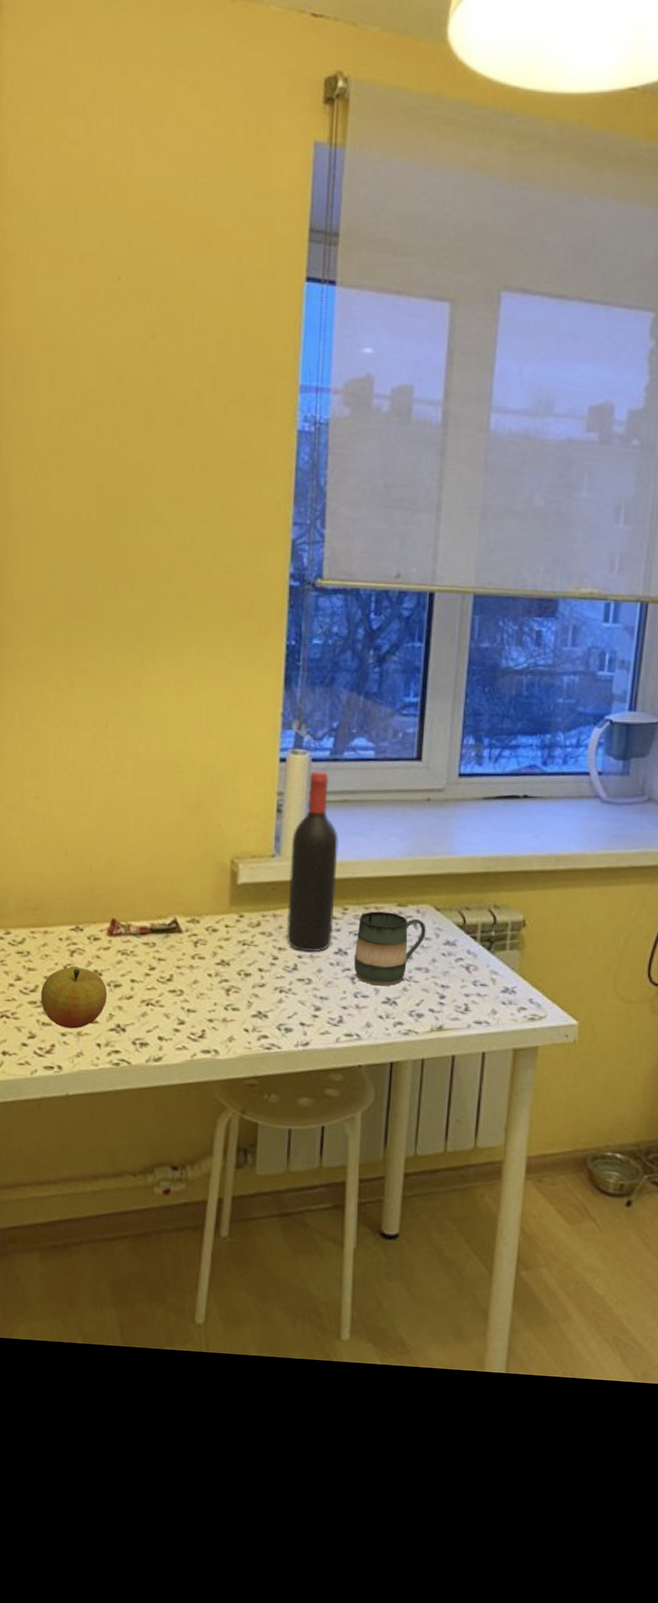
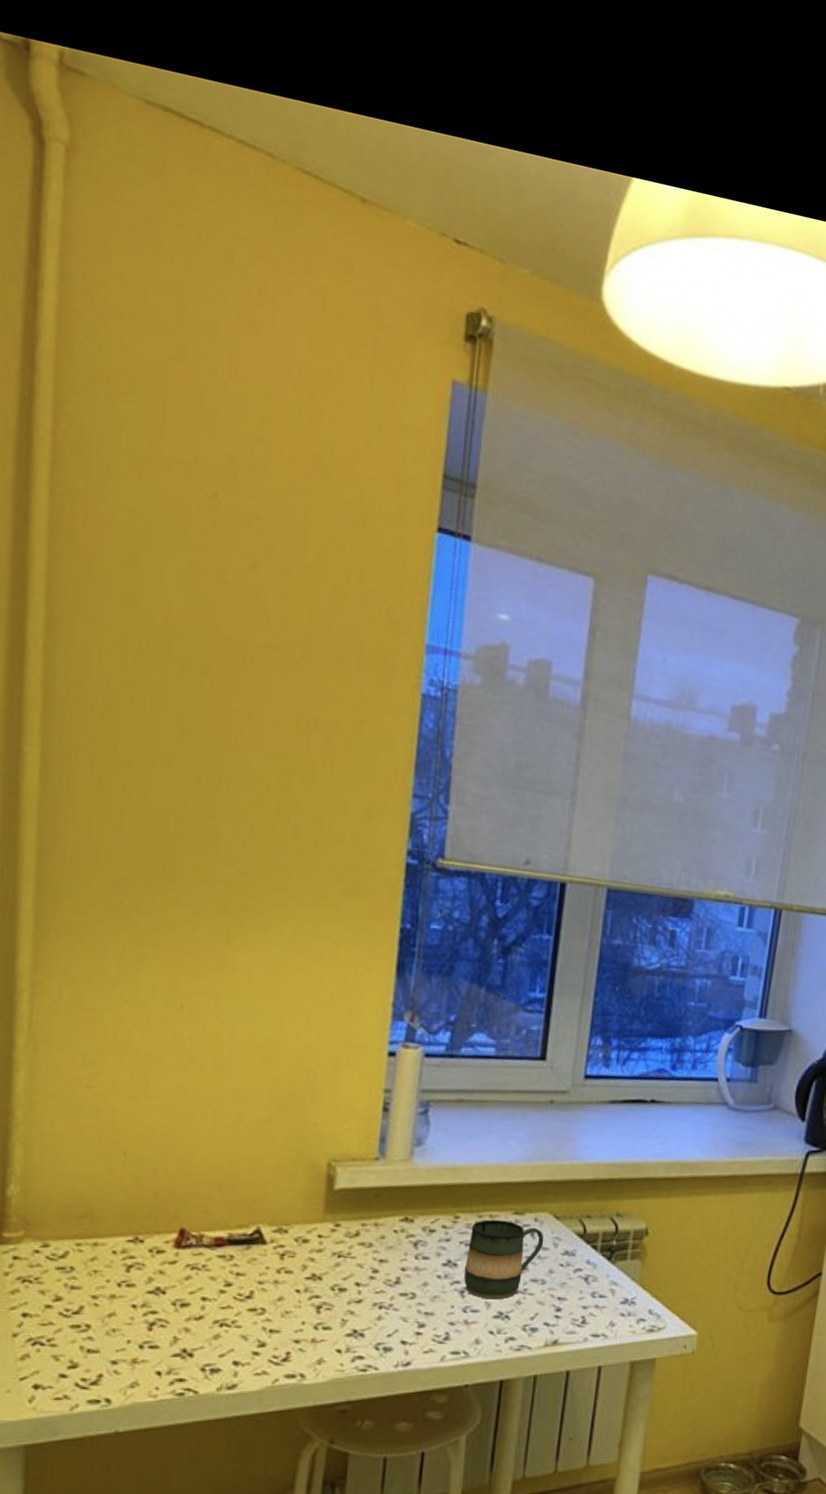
apple: present [40,967,108,1029] -> none [85,1284,172,1355]
wine bottle: present [286,770,338,953] -> none [388,1066,452,1265]

